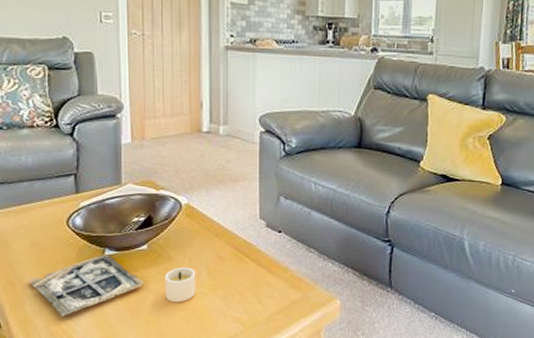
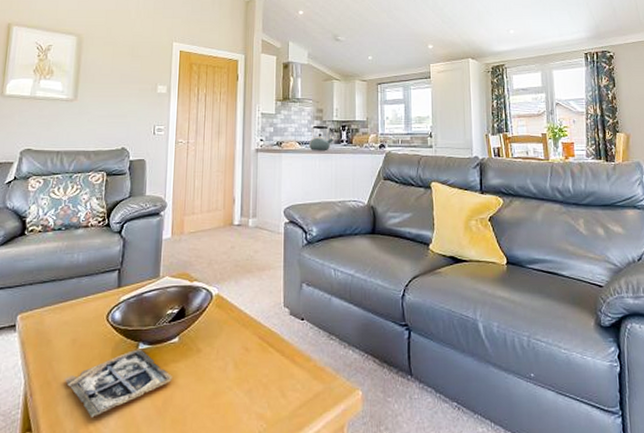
candle: present [164,267,196,303] -> none [192,359,223,399]
kettle: none [289,21,319,52] -> present [309,125,335,150]

